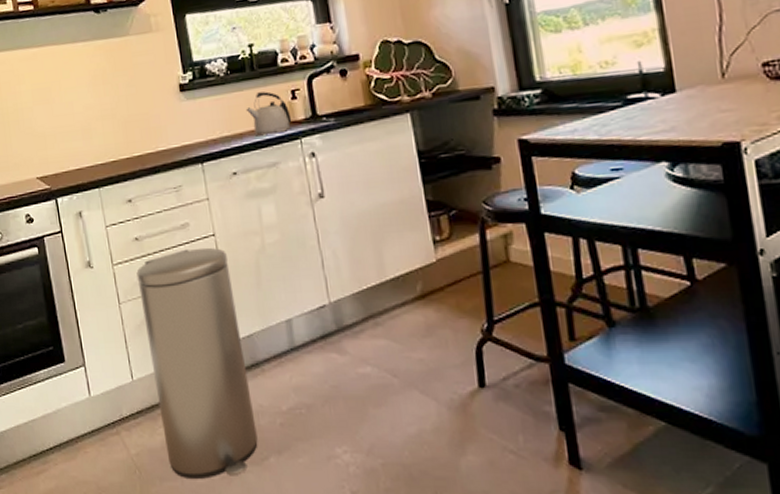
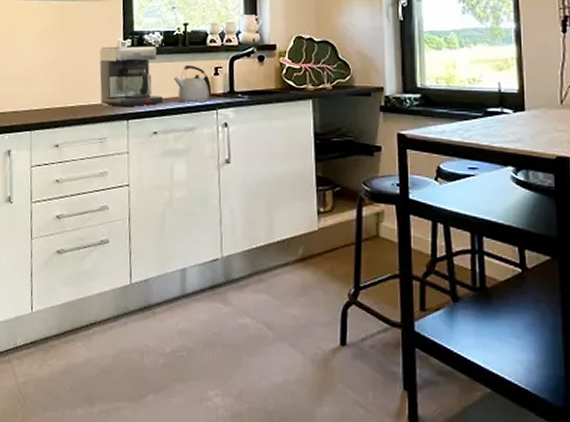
pedal bin: present [136,247,258,479] -> none [52,195,140,411]
coffee maker: none [158,75,238,150] -> present [99,45,163,107]

